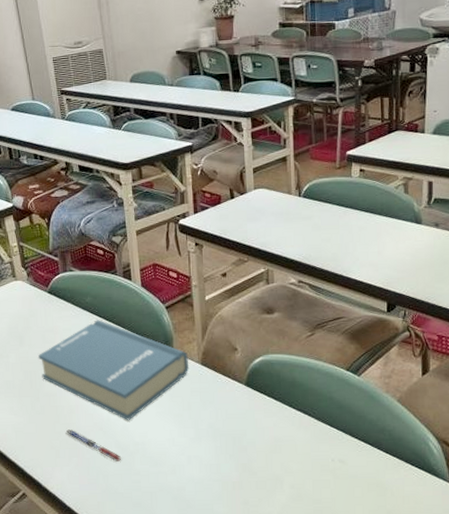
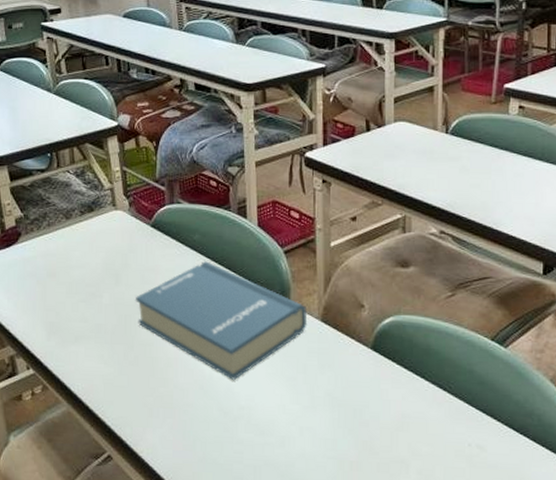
pen: present [65,429,122,461] -> none [161,385,224,427]

